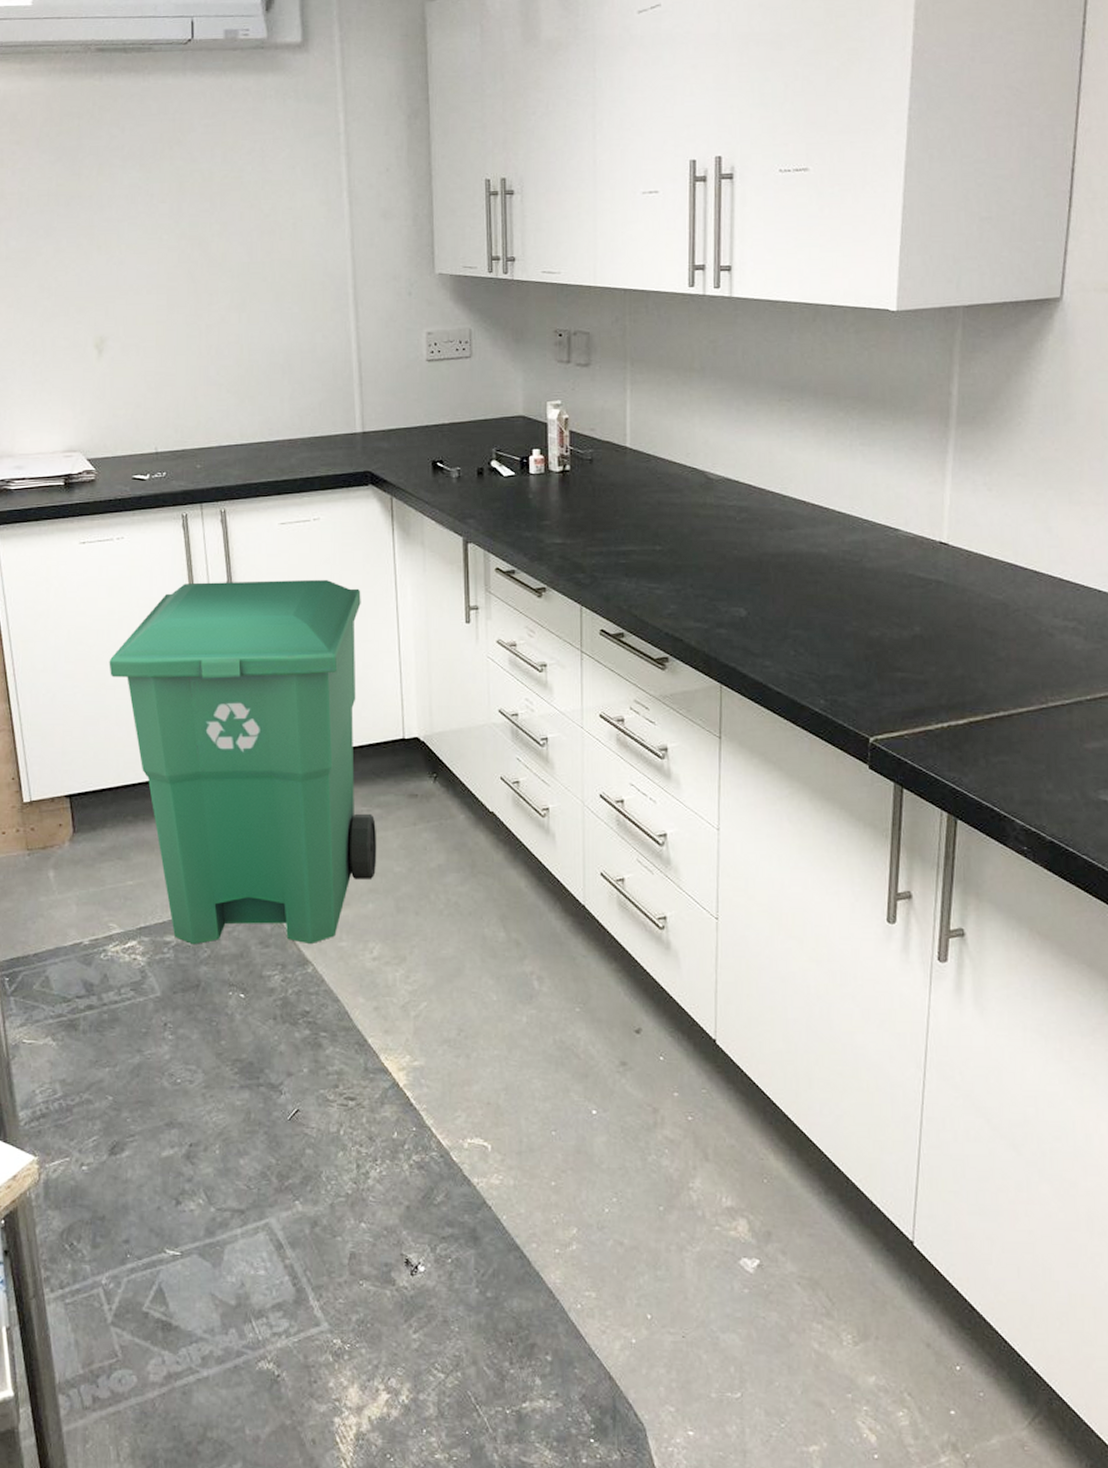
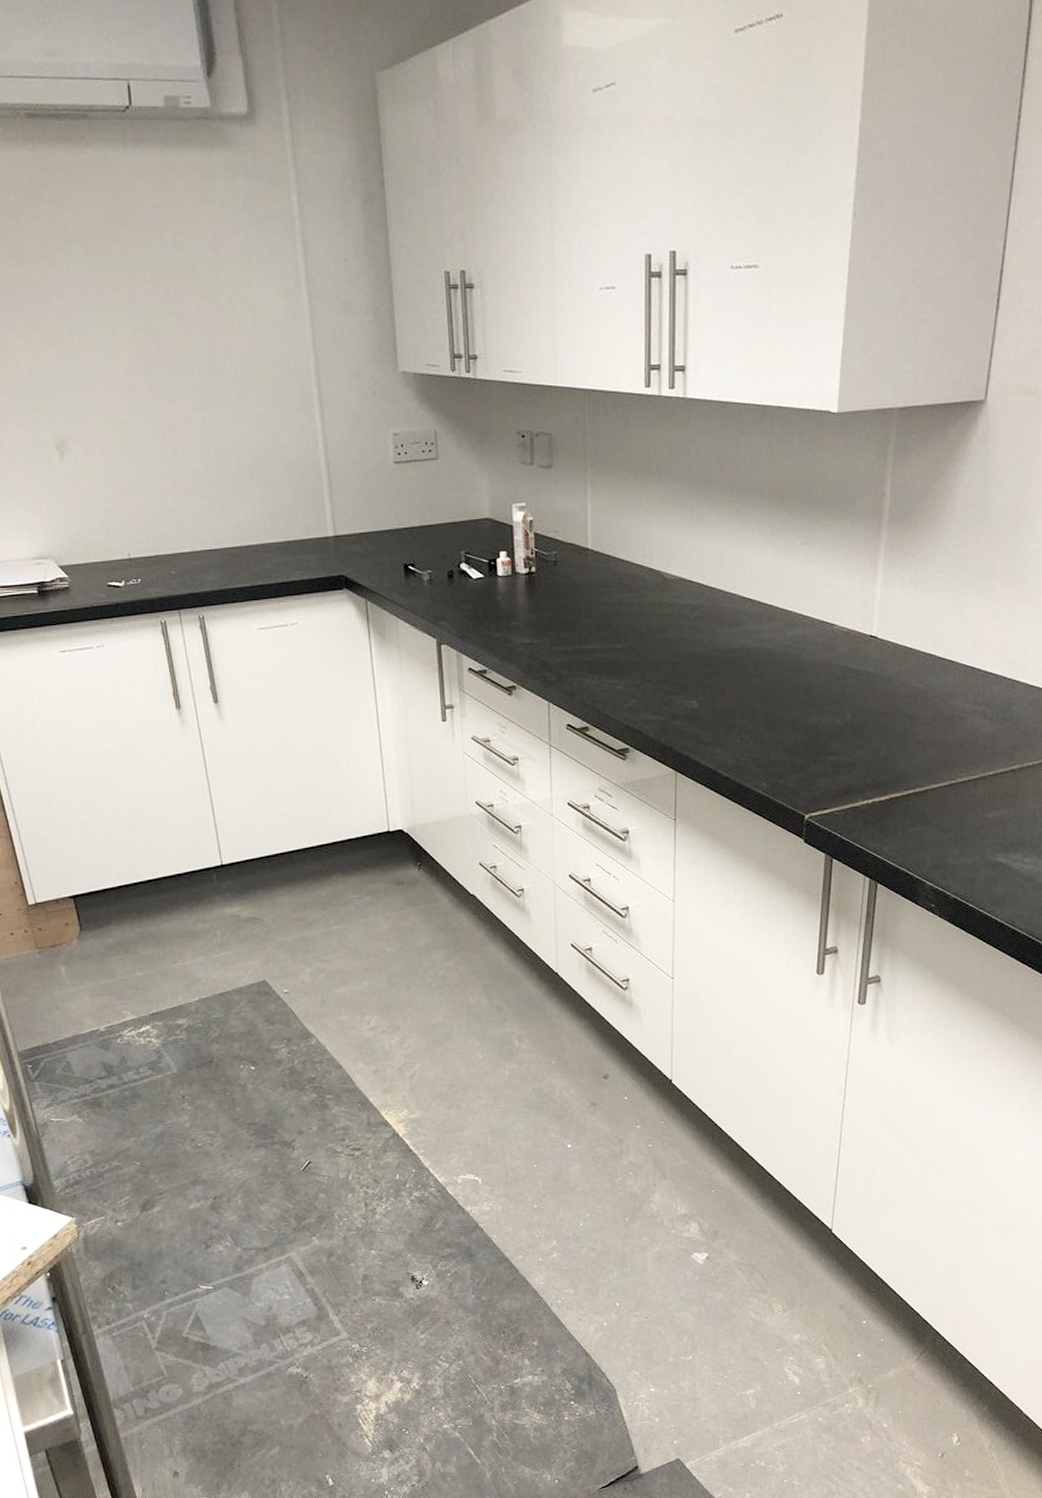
recycling bin: present [109,580,377,944] -> none [100,683,369,1025]

